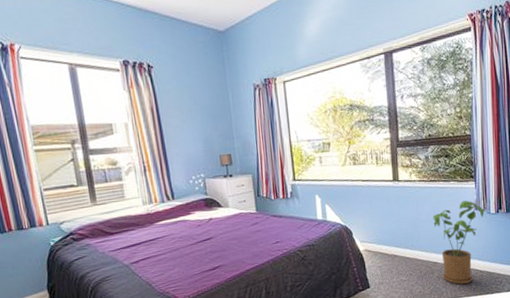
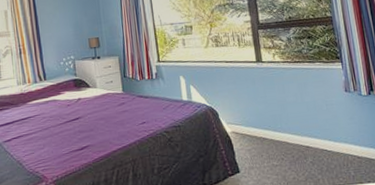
house plant: present [433,200,488,285] -> none [300,81,359,172]

